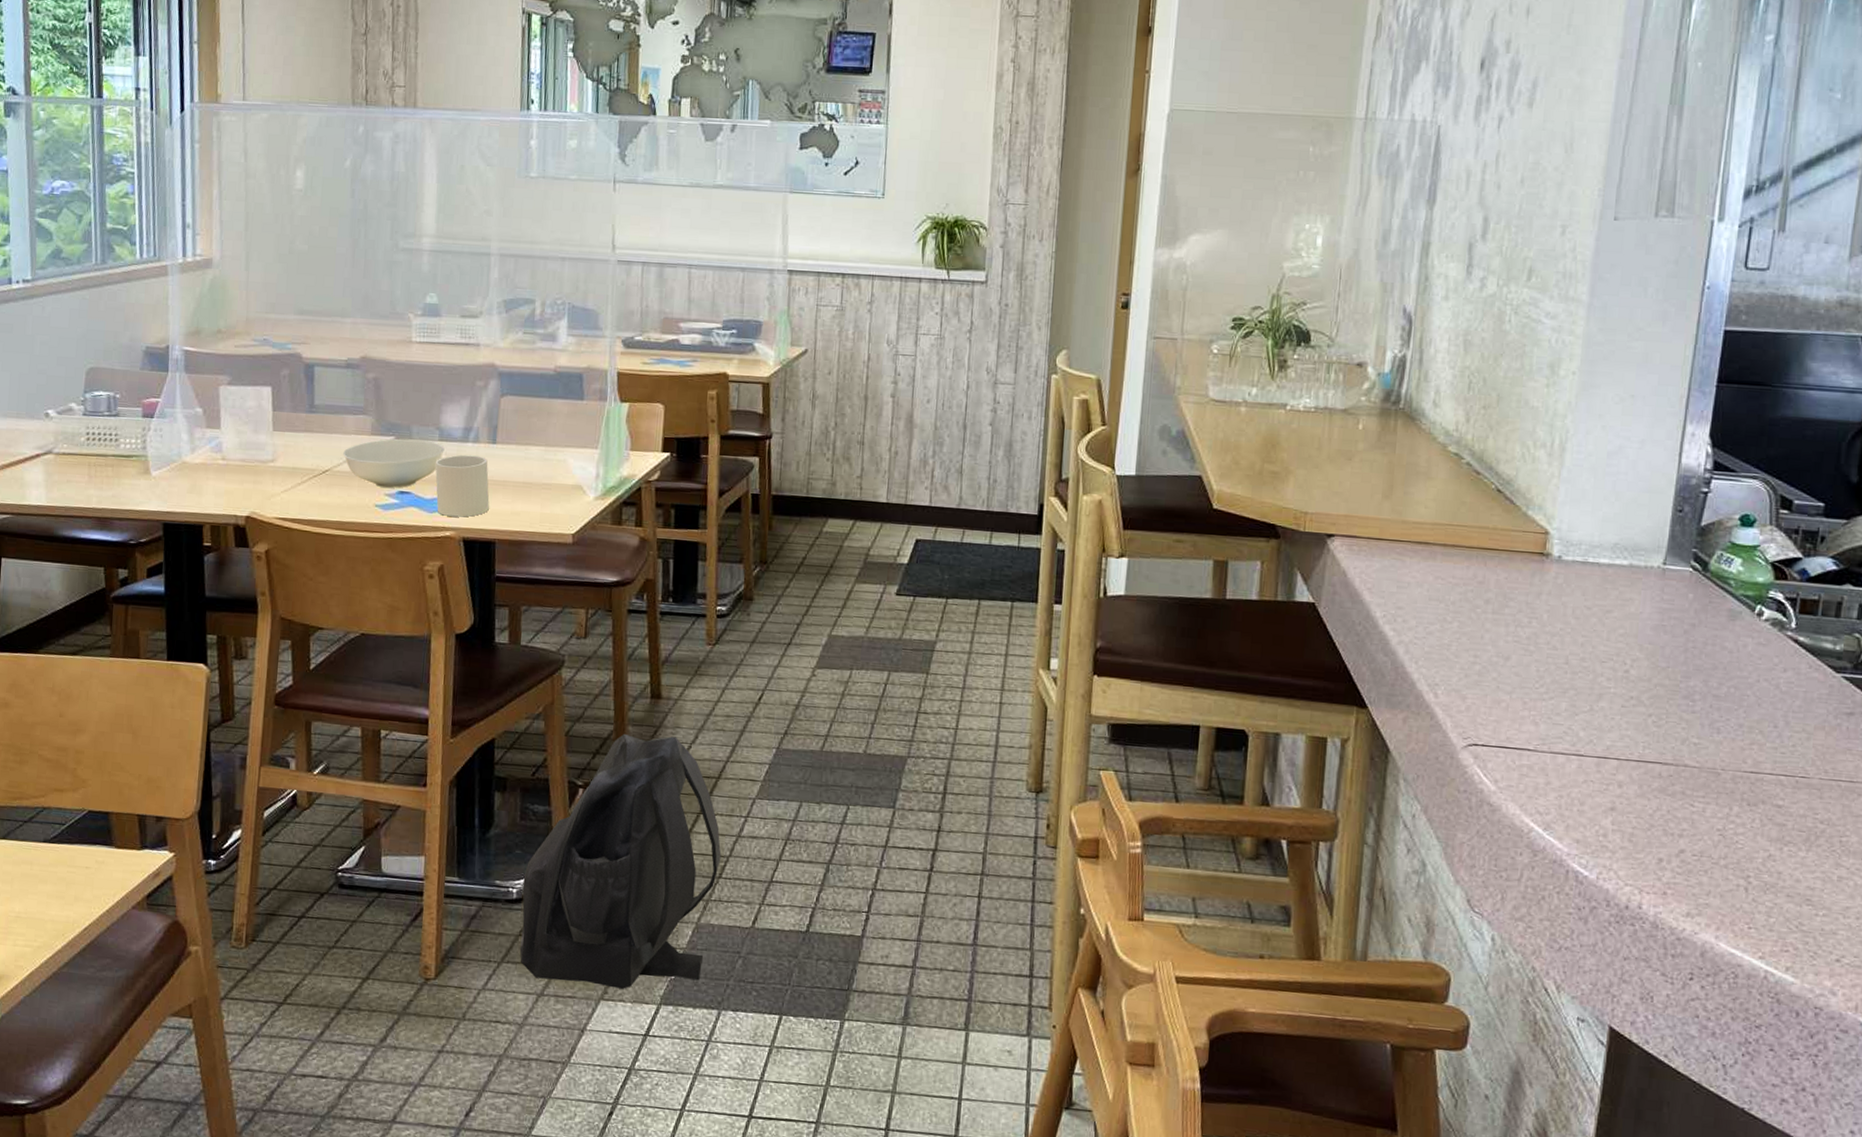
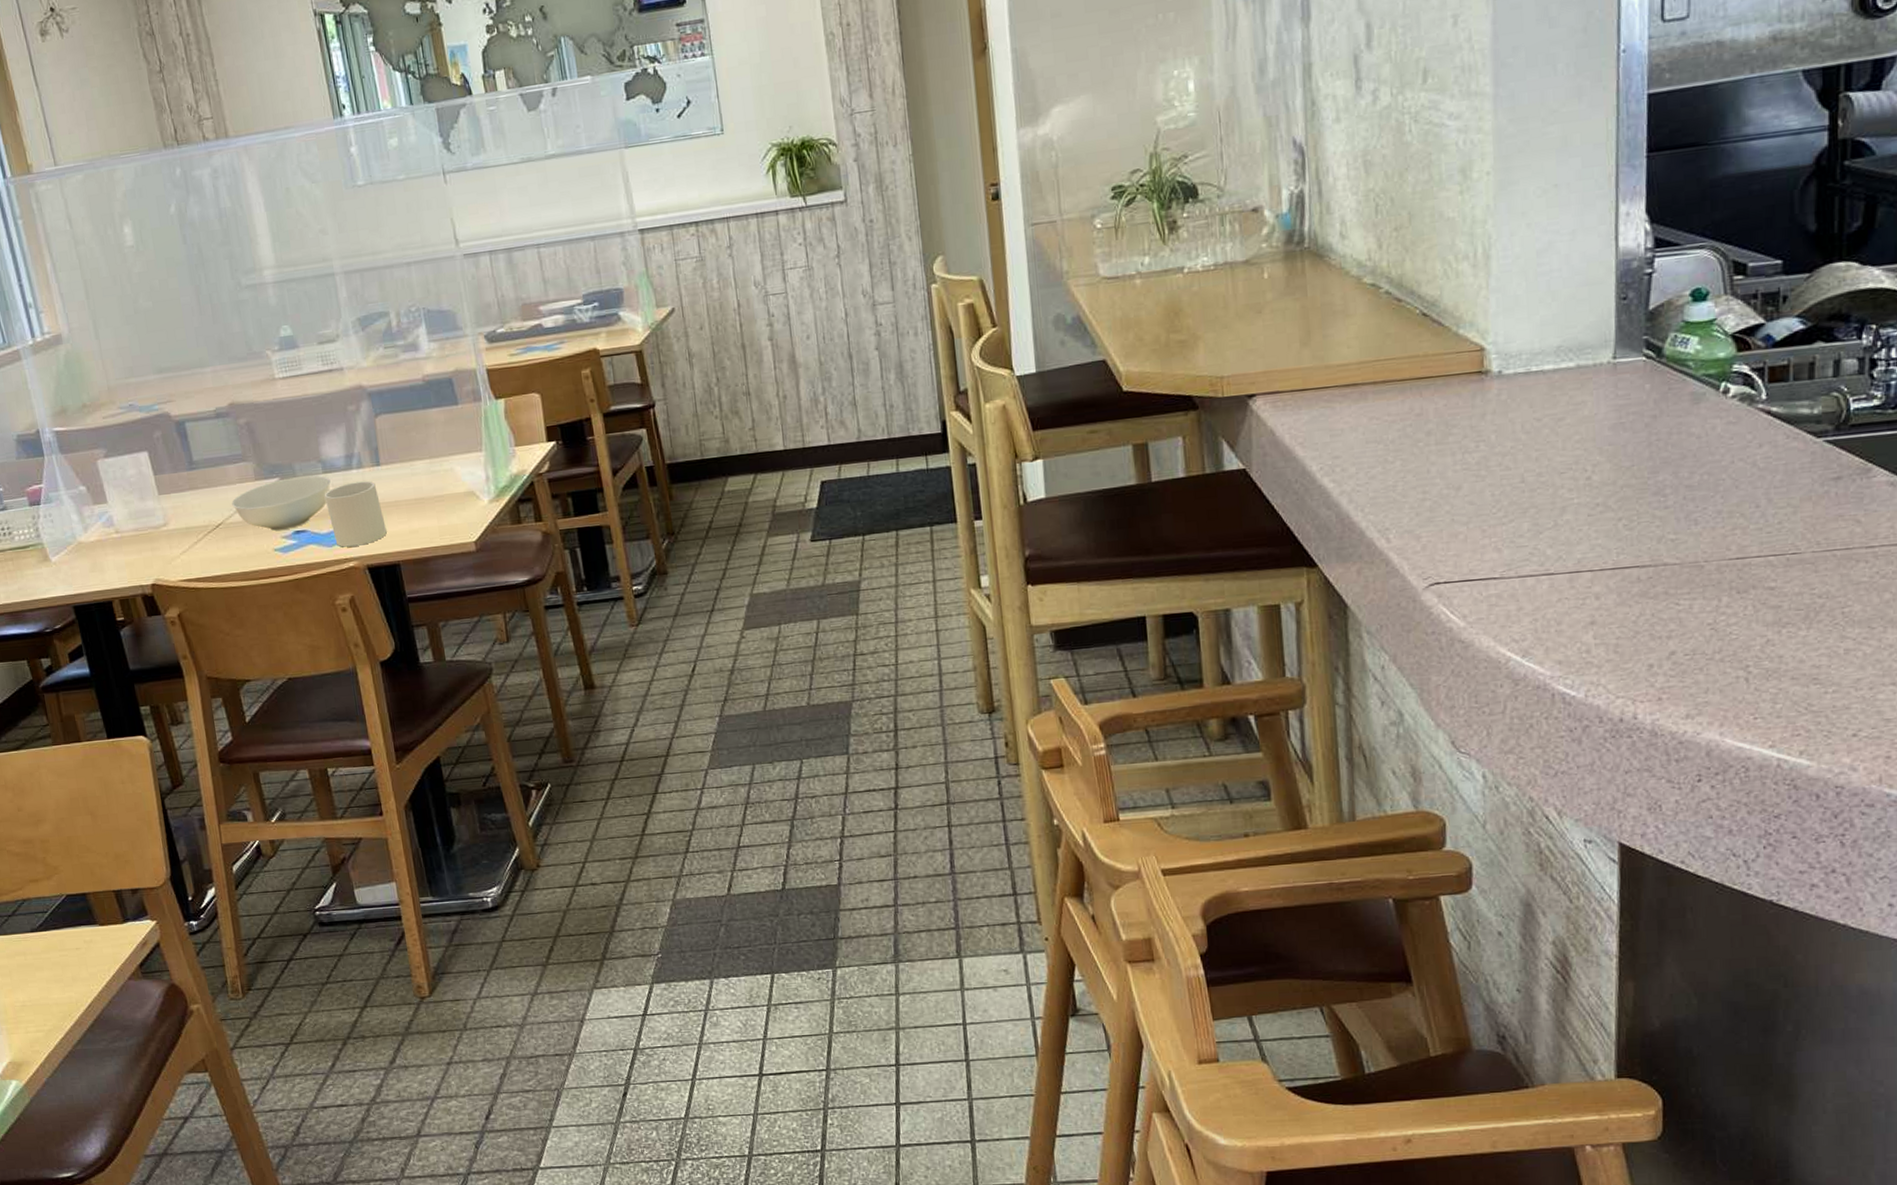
backpack: present [519,733,722,989] -> none [495,723,687,979]

